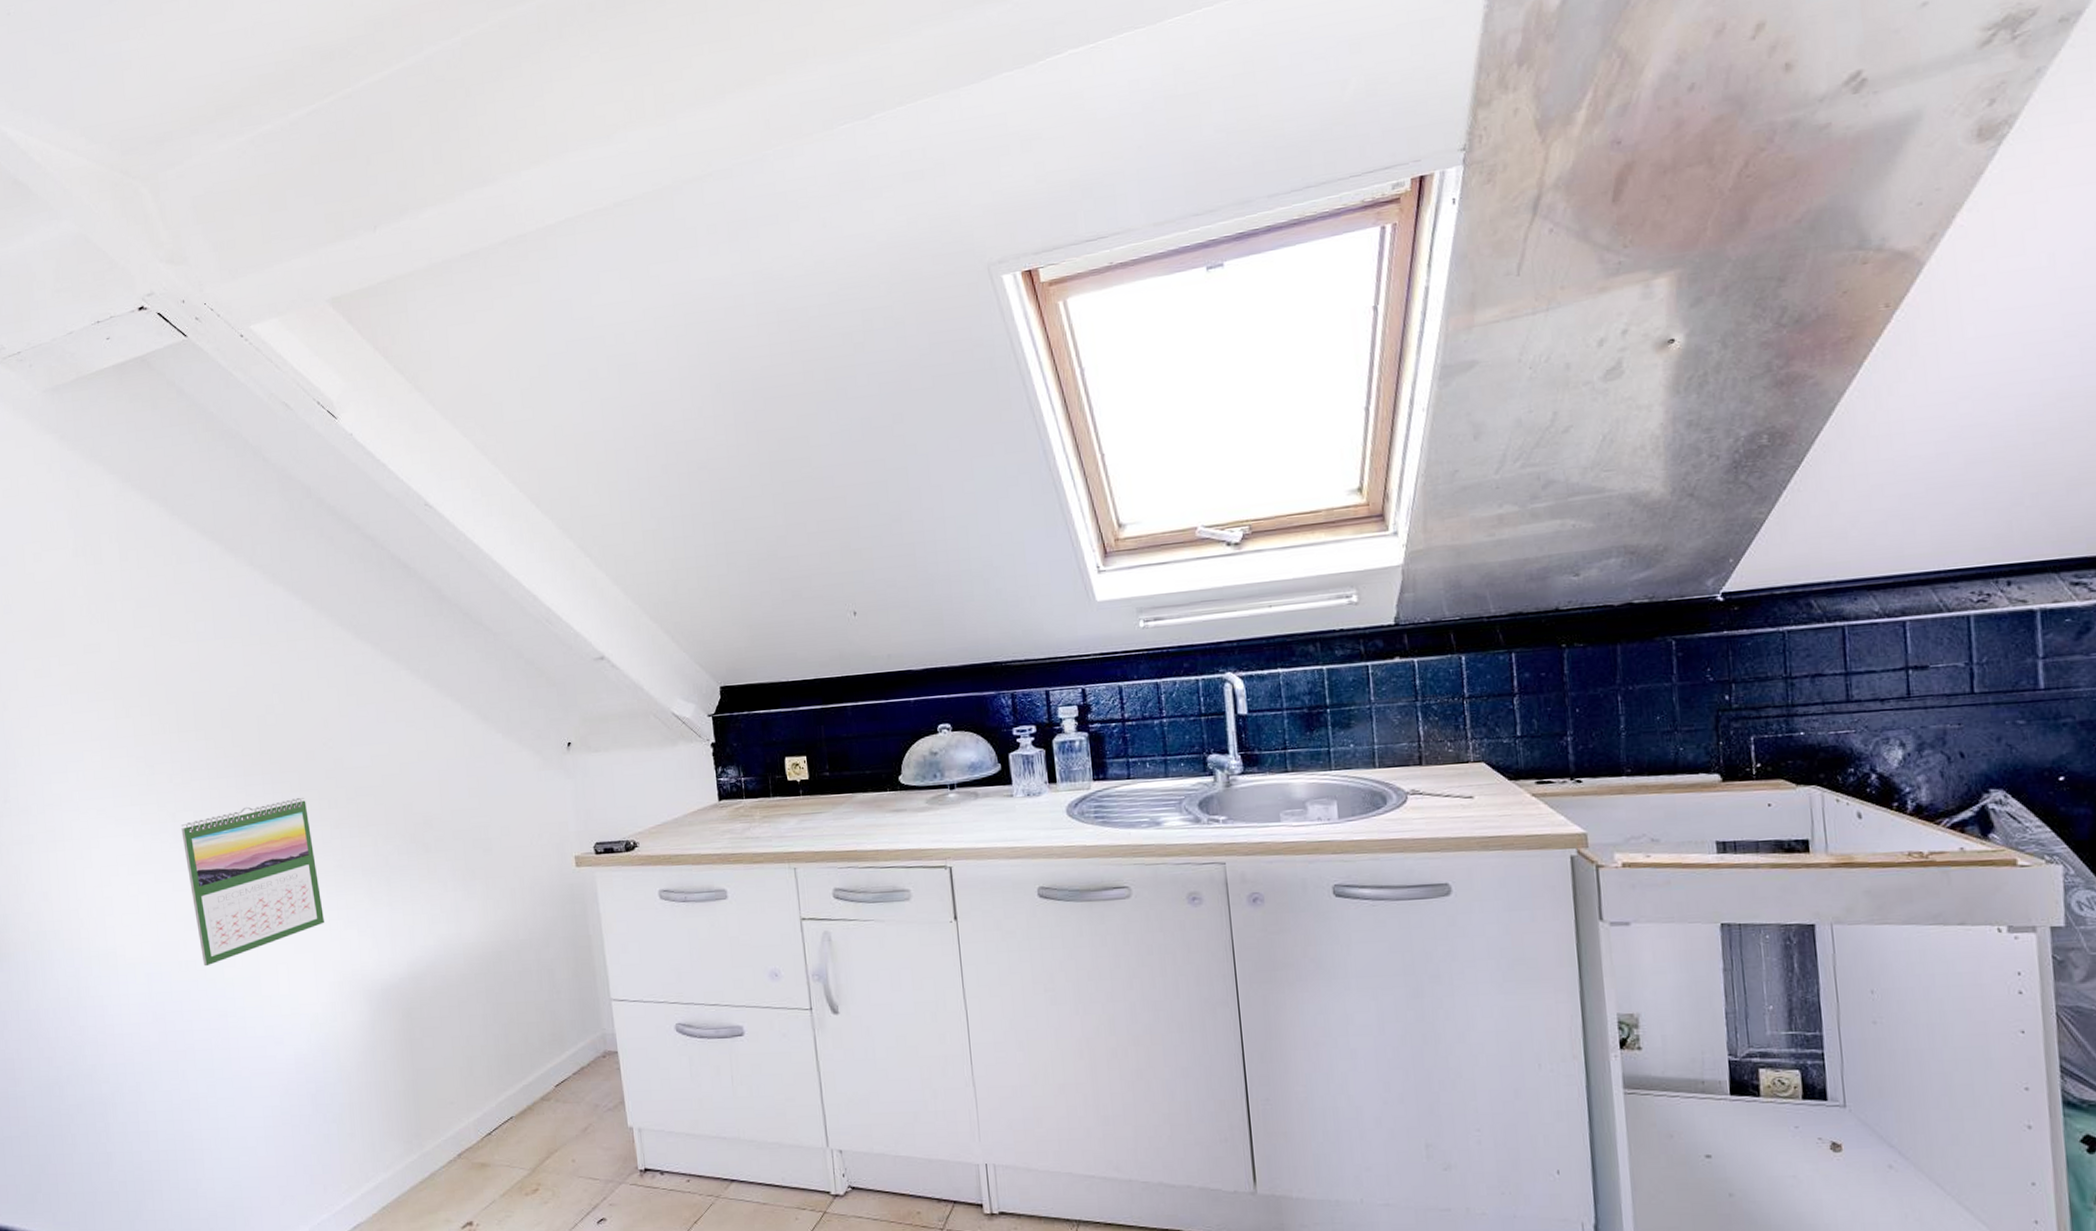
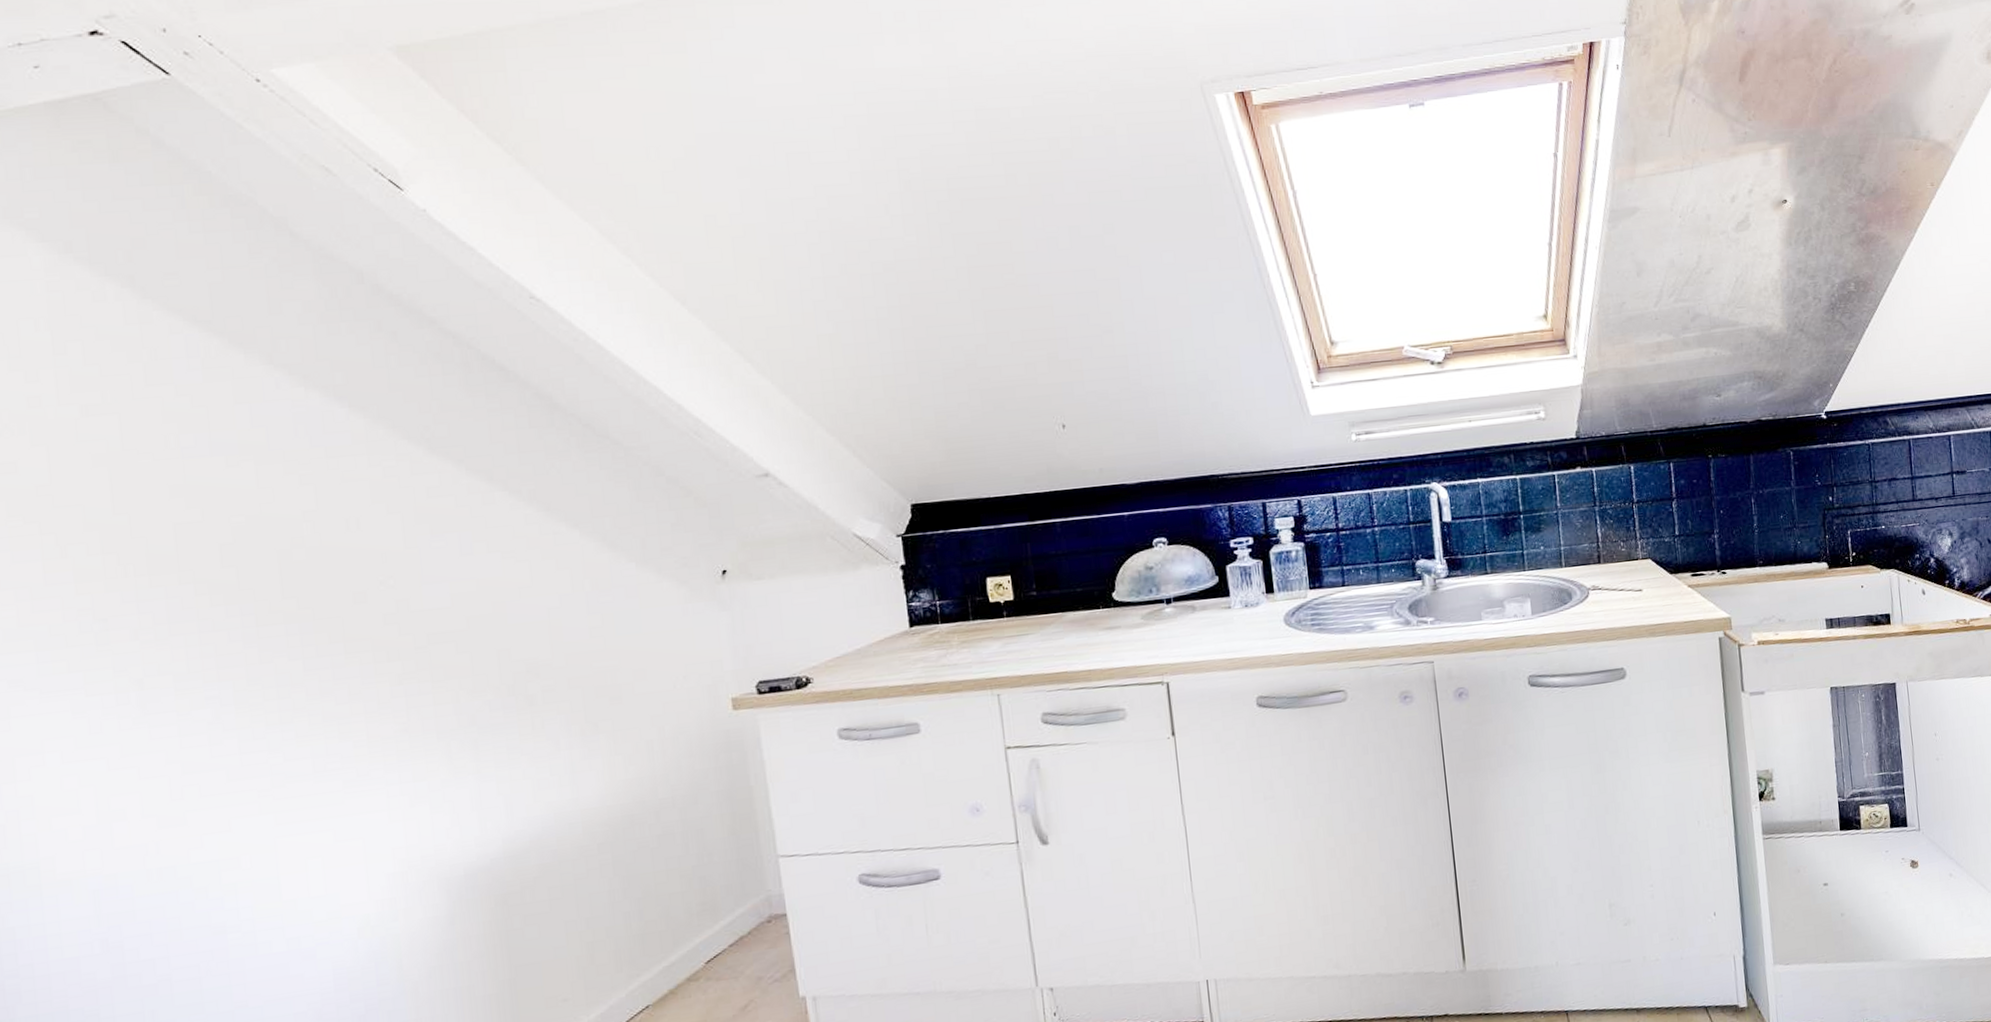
calendar: present [181,797,324,967] -> none [152,648,380,873]

